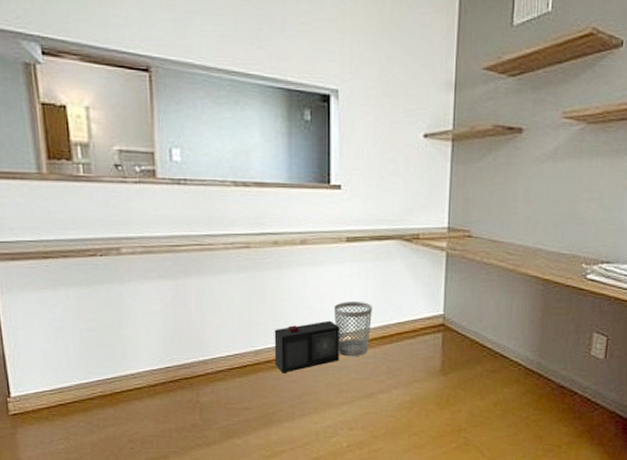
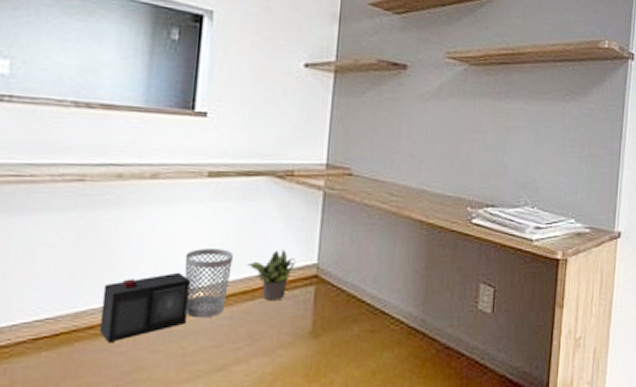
potted plant: none [384,303,425,345] -> present [247,250,296,301]

